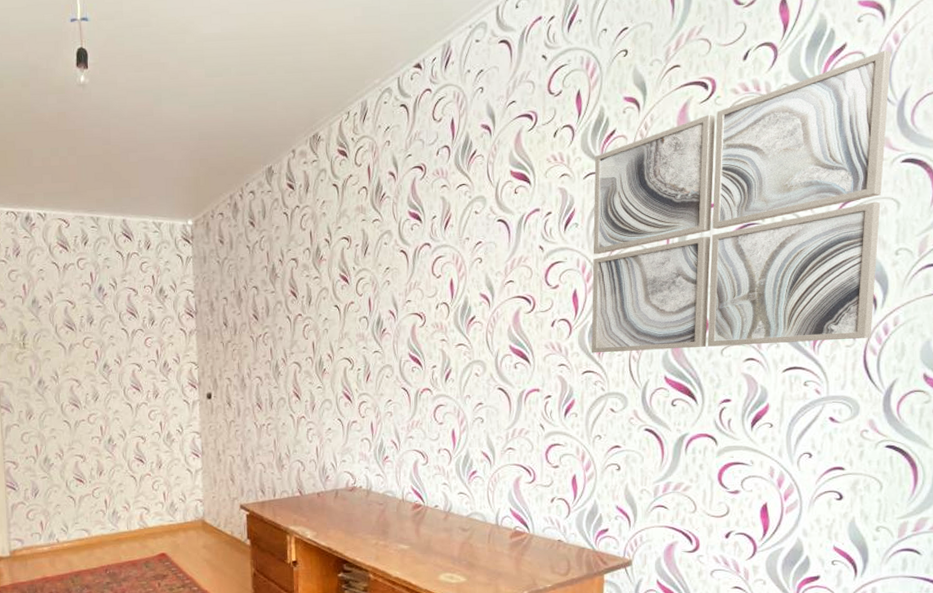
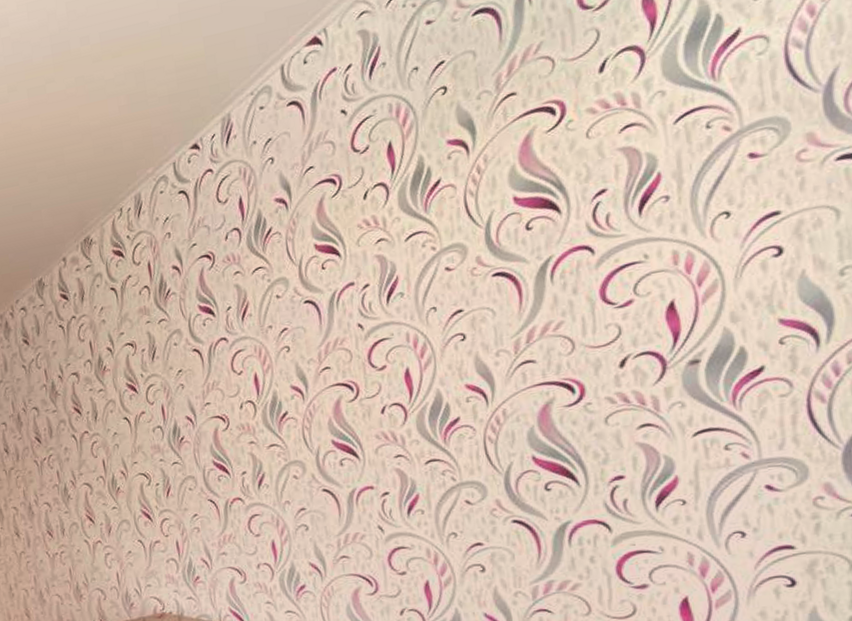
wall art: present [591,49,891,354] -> none [417,26,816,439]

